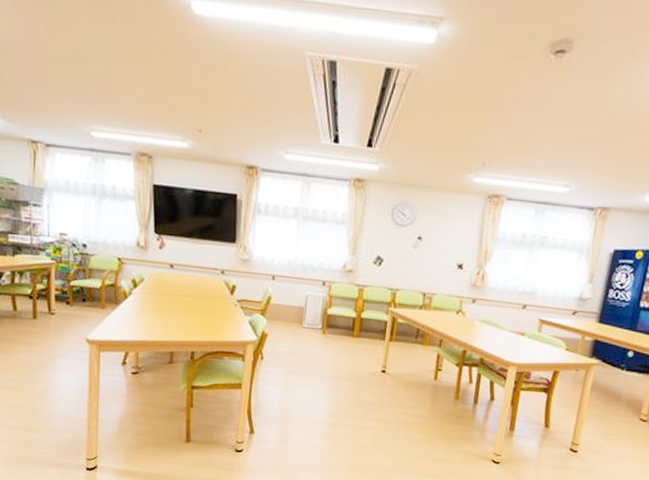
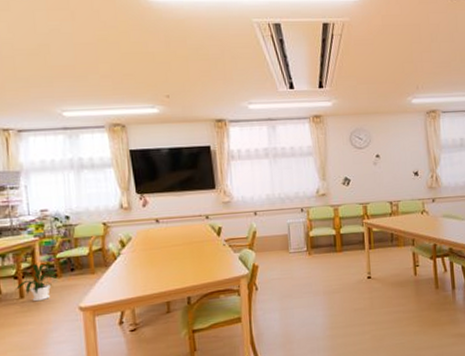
house plant: none [29,287,70,326] -> present [15,263,59,302]

